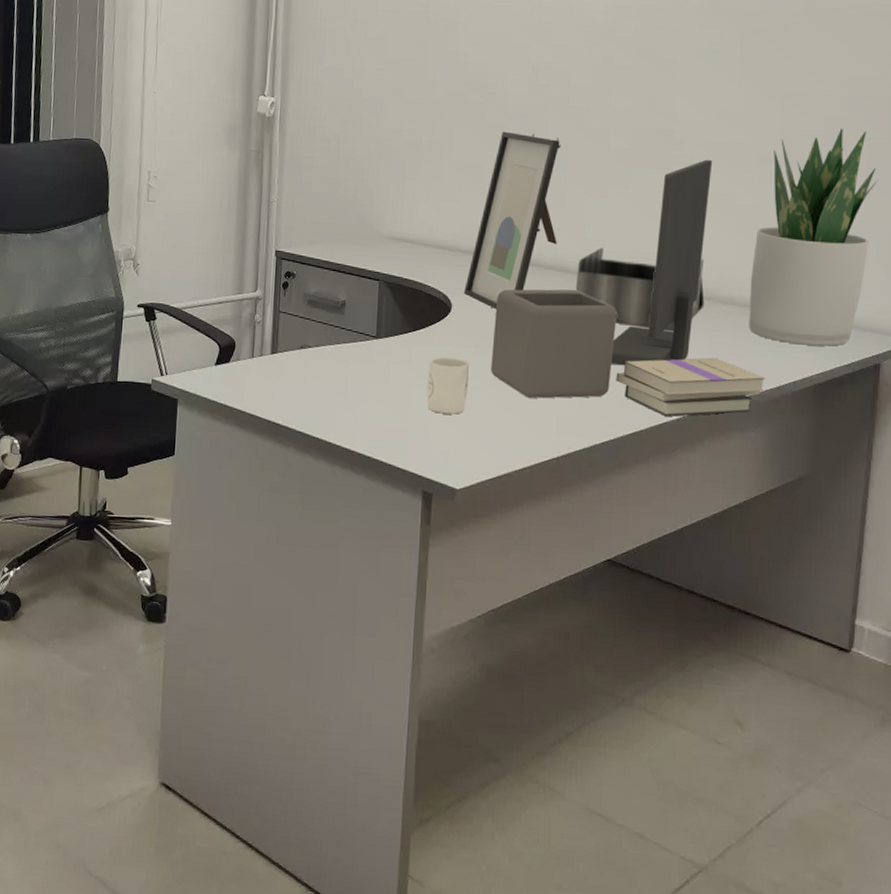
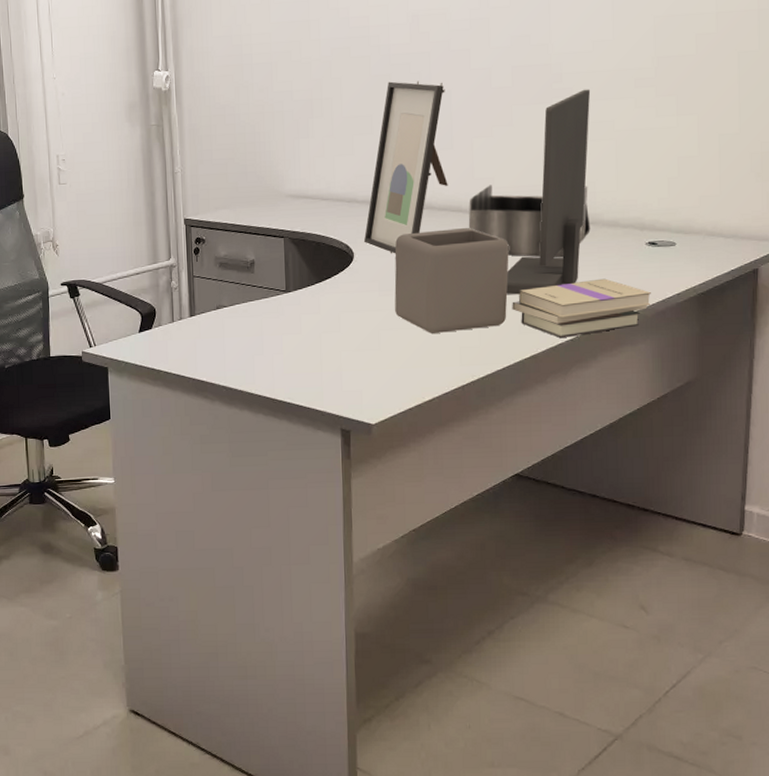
mug: present [427,356,469,415] -> none [337,303,375,356]
planter: present [749,128,879,346] -> none [632,45,750,258]

